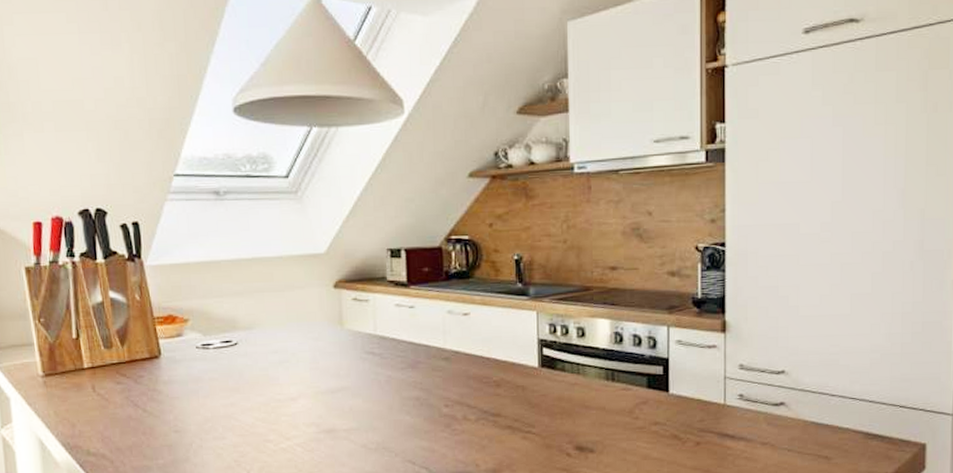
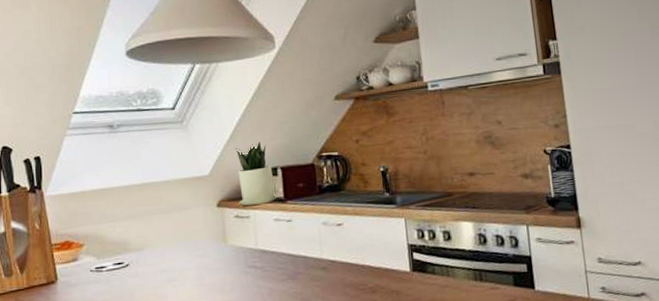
planter: none [355,219,403,289] -> present [235,141,280,207]

